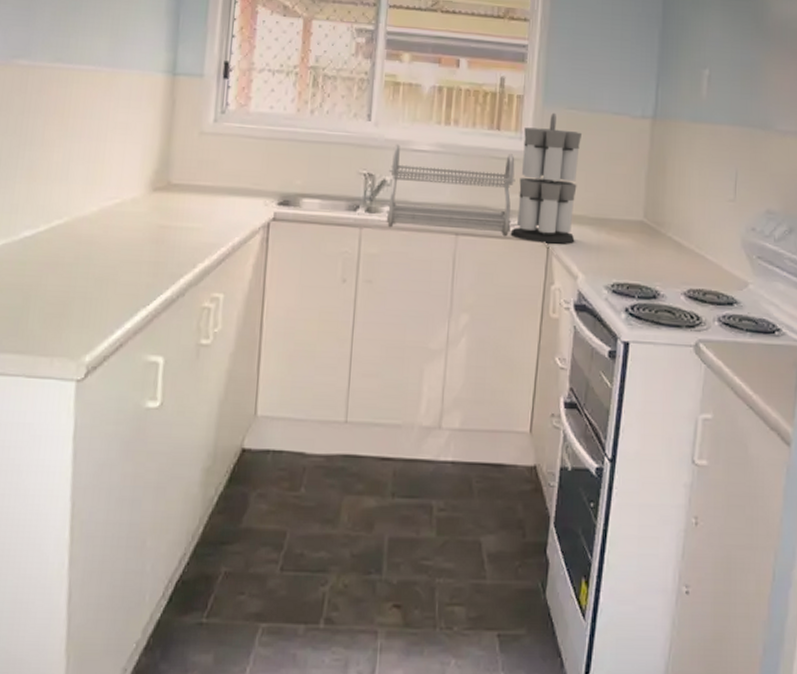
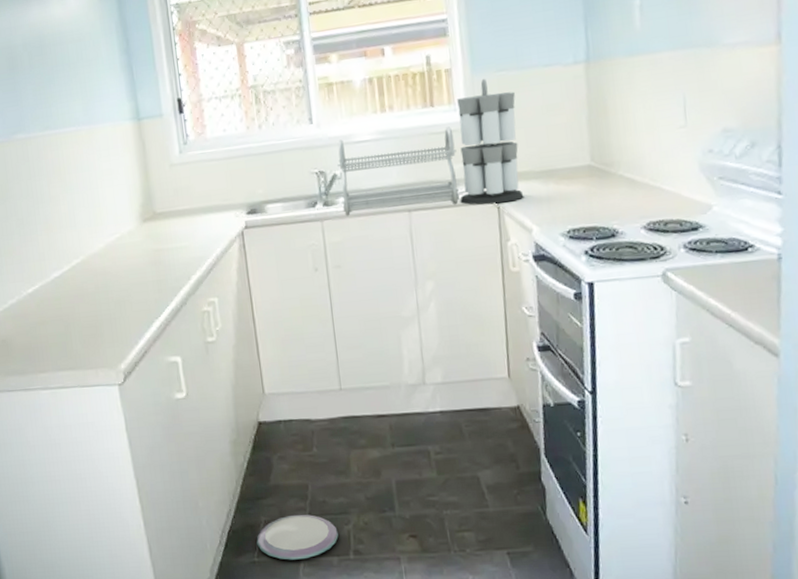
pet bowl: none [209,567,311,625] -> present [256,514,339,560]

